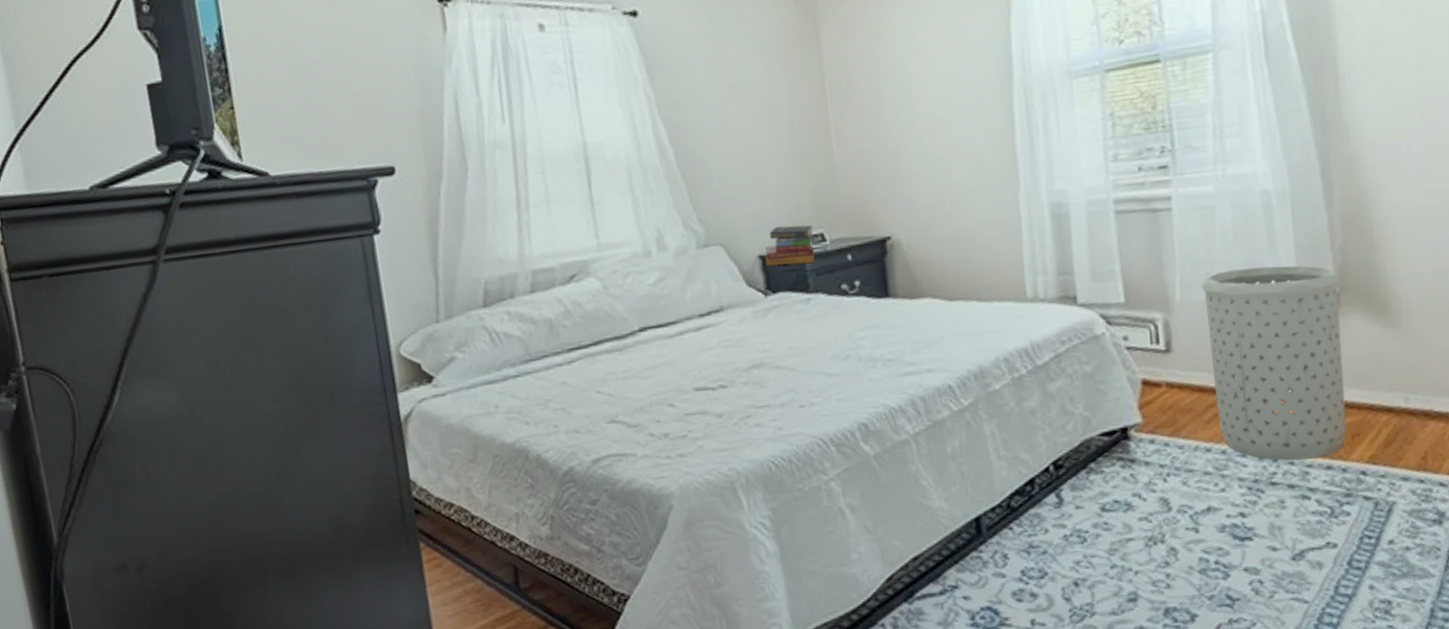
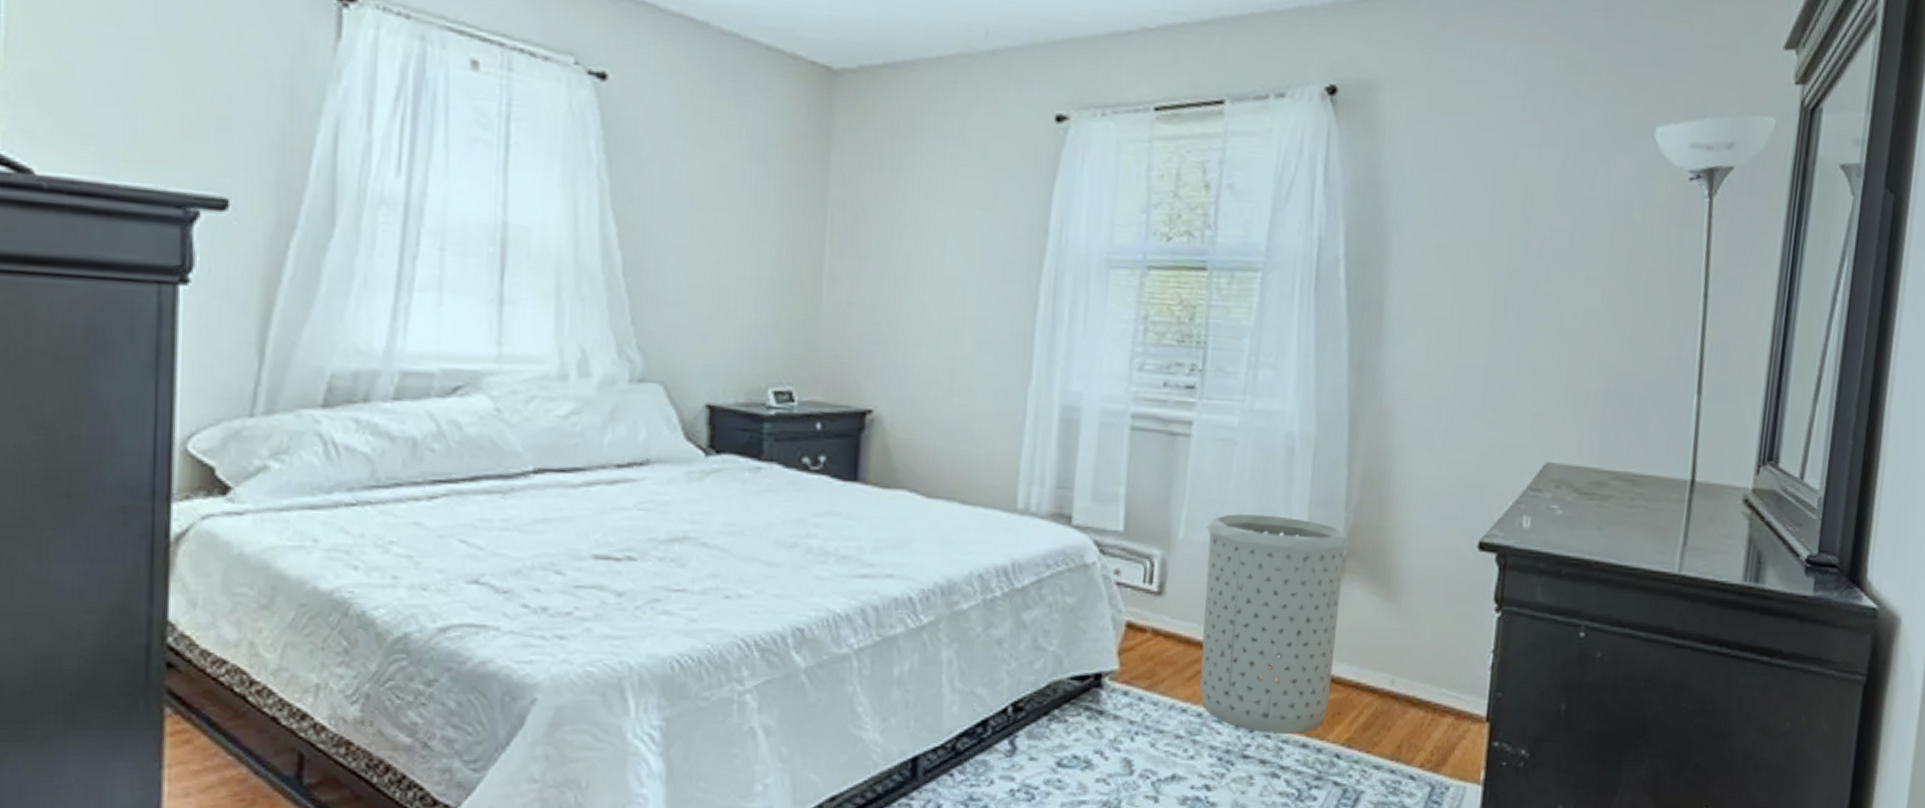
books: present [764,225,815,266] -> none [714,374,781,426]

